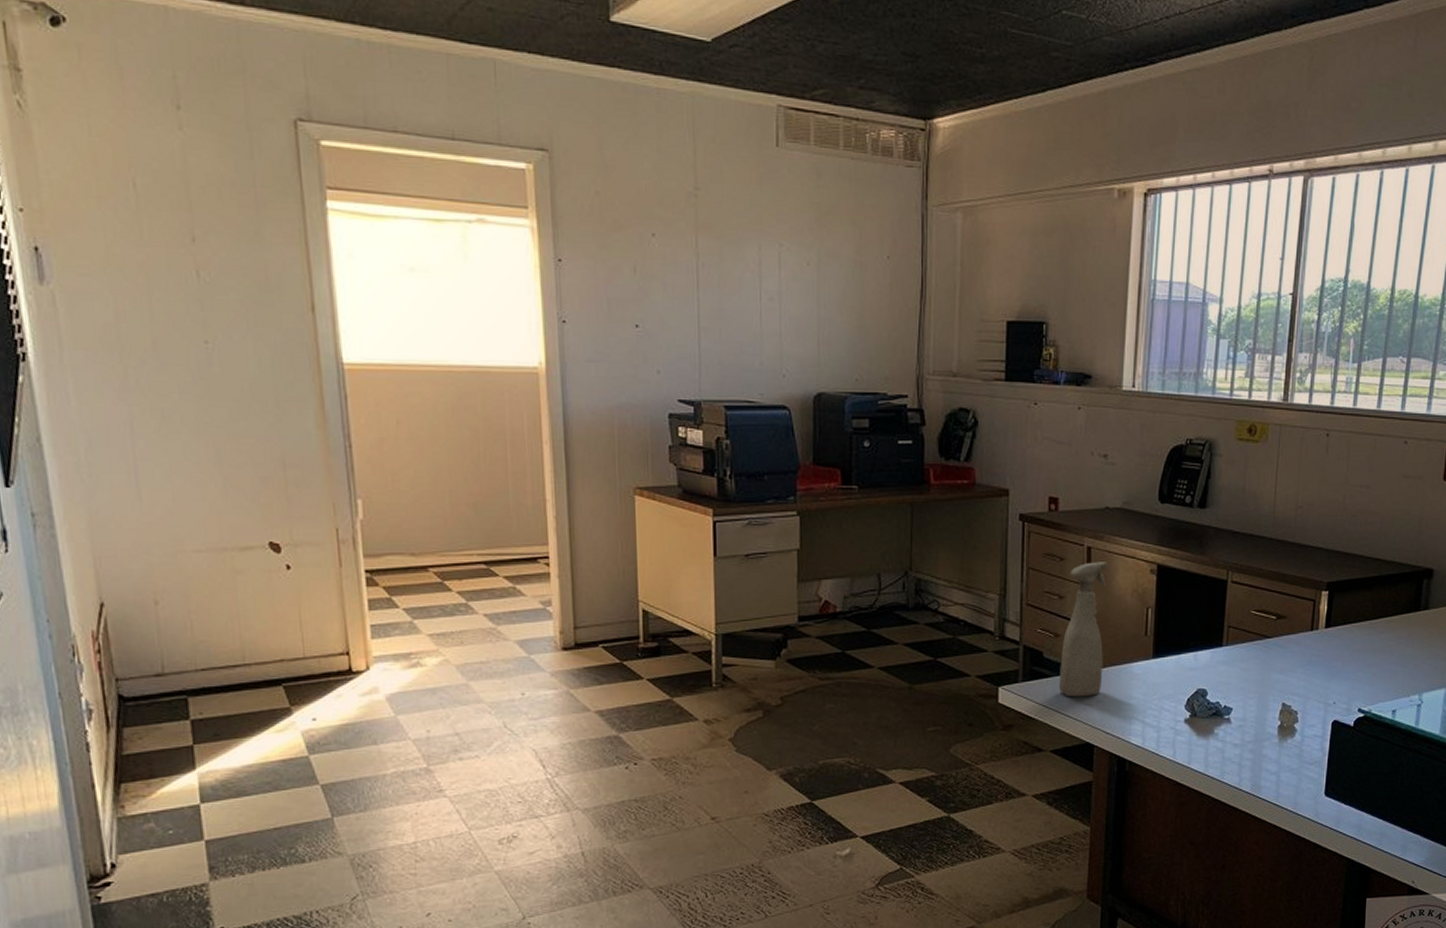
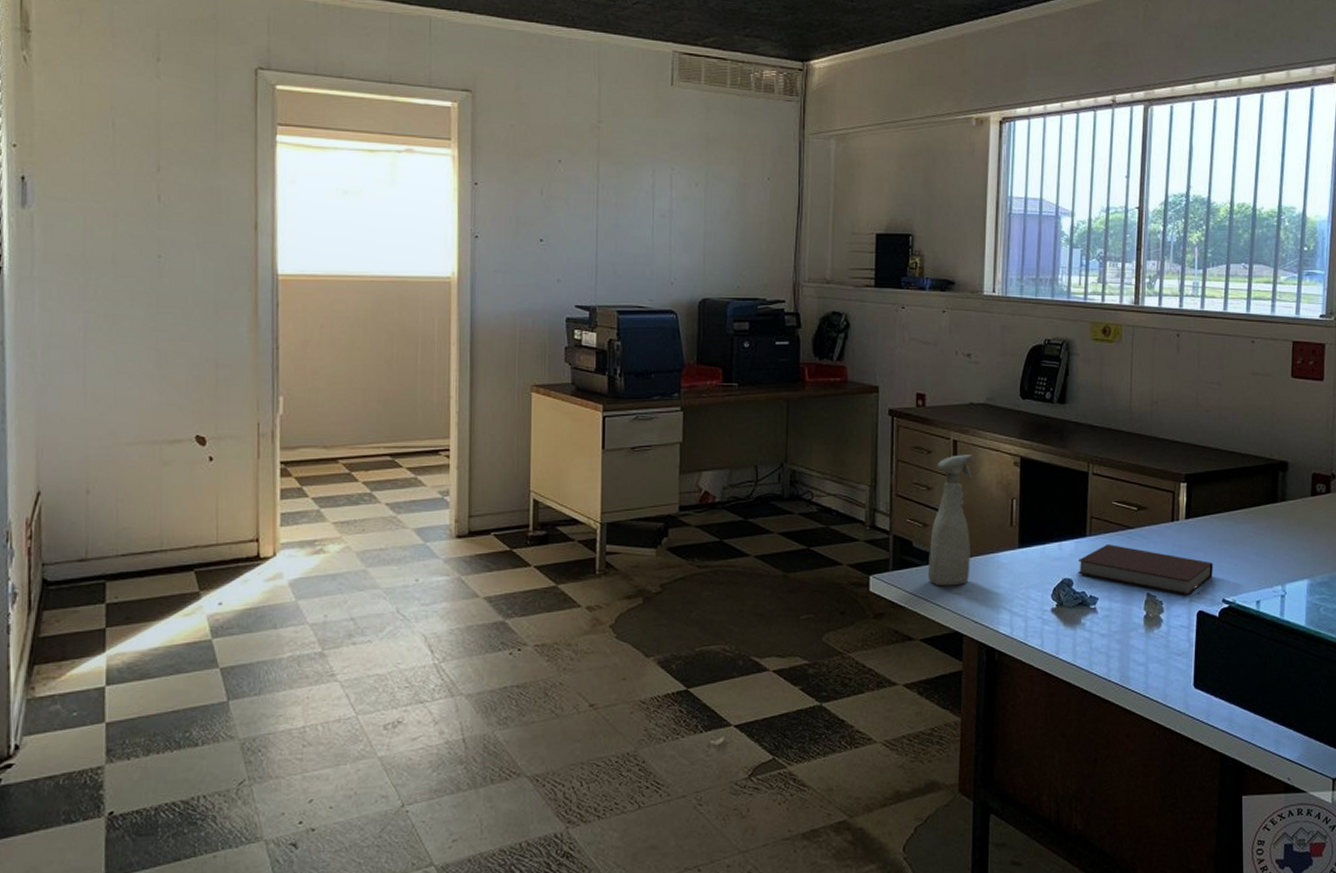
notebook: none [1212,654,1351,706] -> present [1077,544,1213,596]

